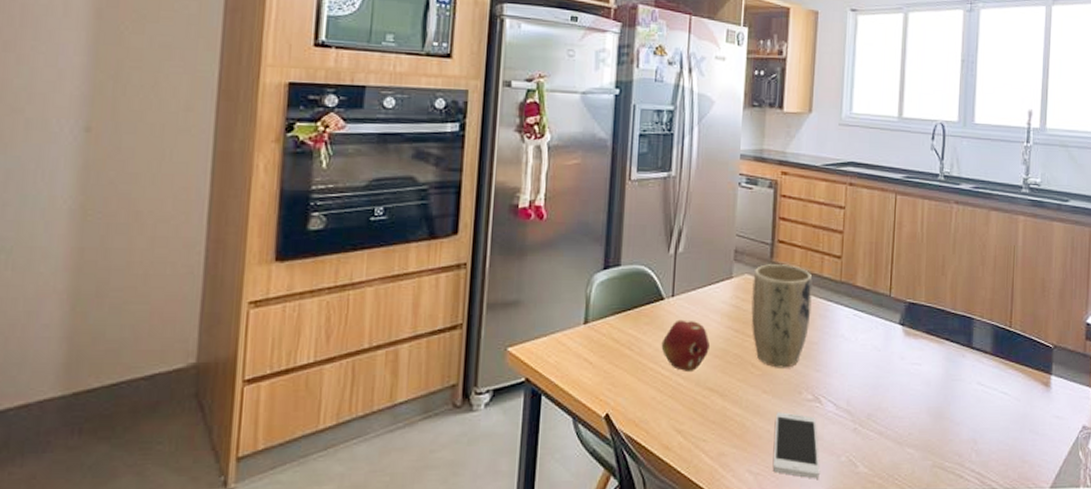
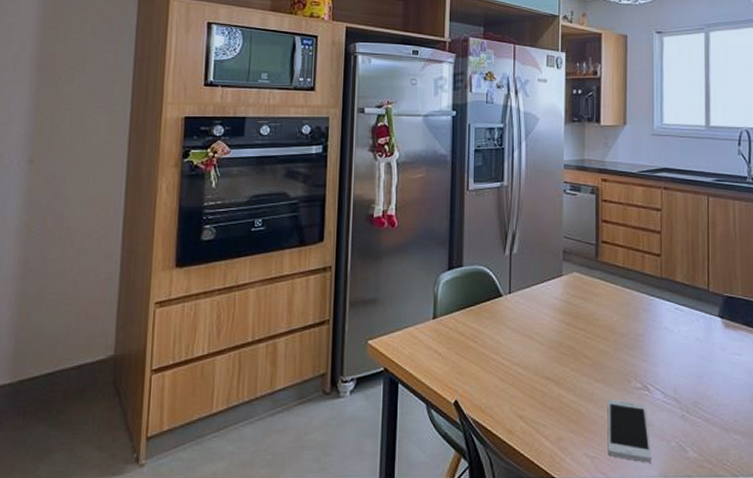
fruit: present [661,319,710,373] -> none [501,314,544,363]
plant pot: present [751,264,813,368] -> none [581,263,635,358]

